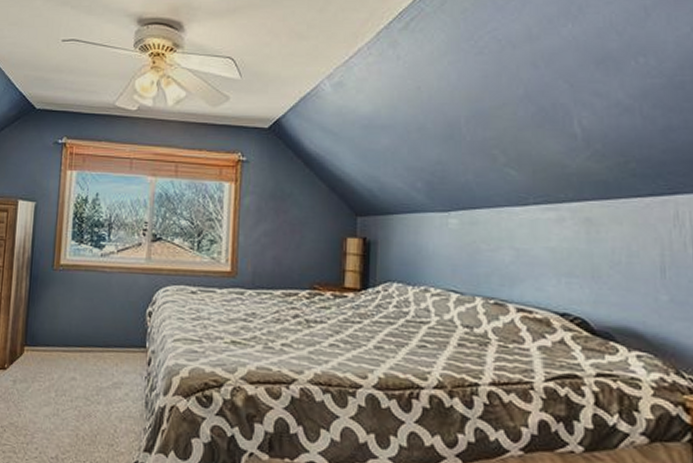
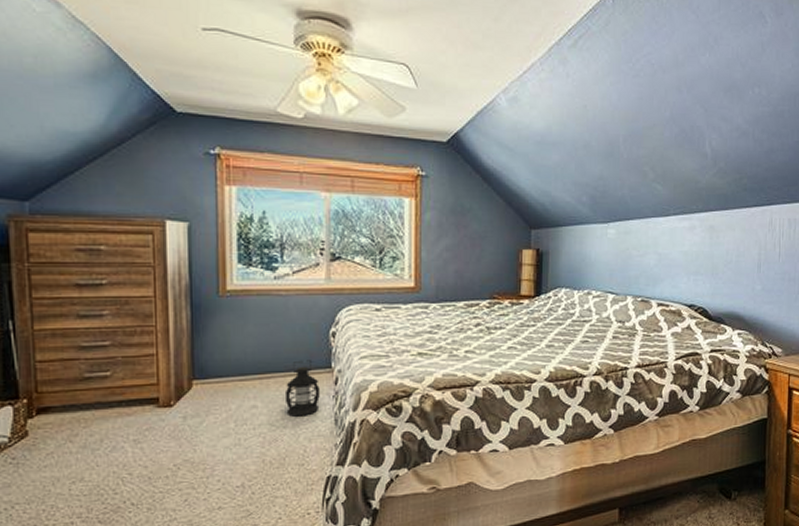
lantern: none [101,337,134,395] -> present [284,360,320,417]

